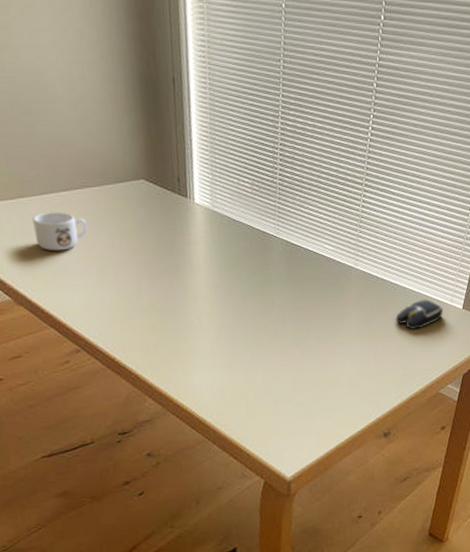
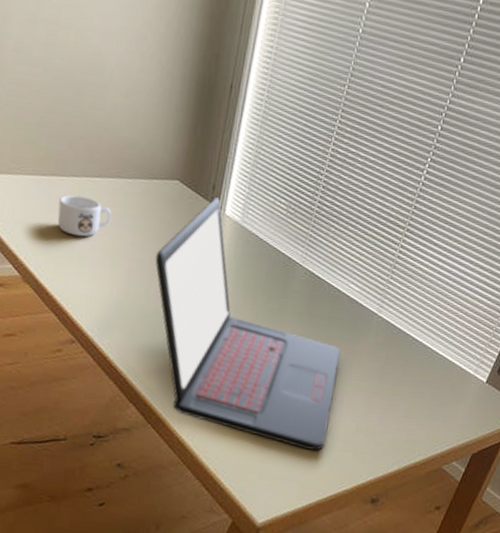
laptop: none [138,189,333,403] -> present [155,197,340,451]
computer mouse: present [395,299,444,330] -> none [410,363,465,395]

